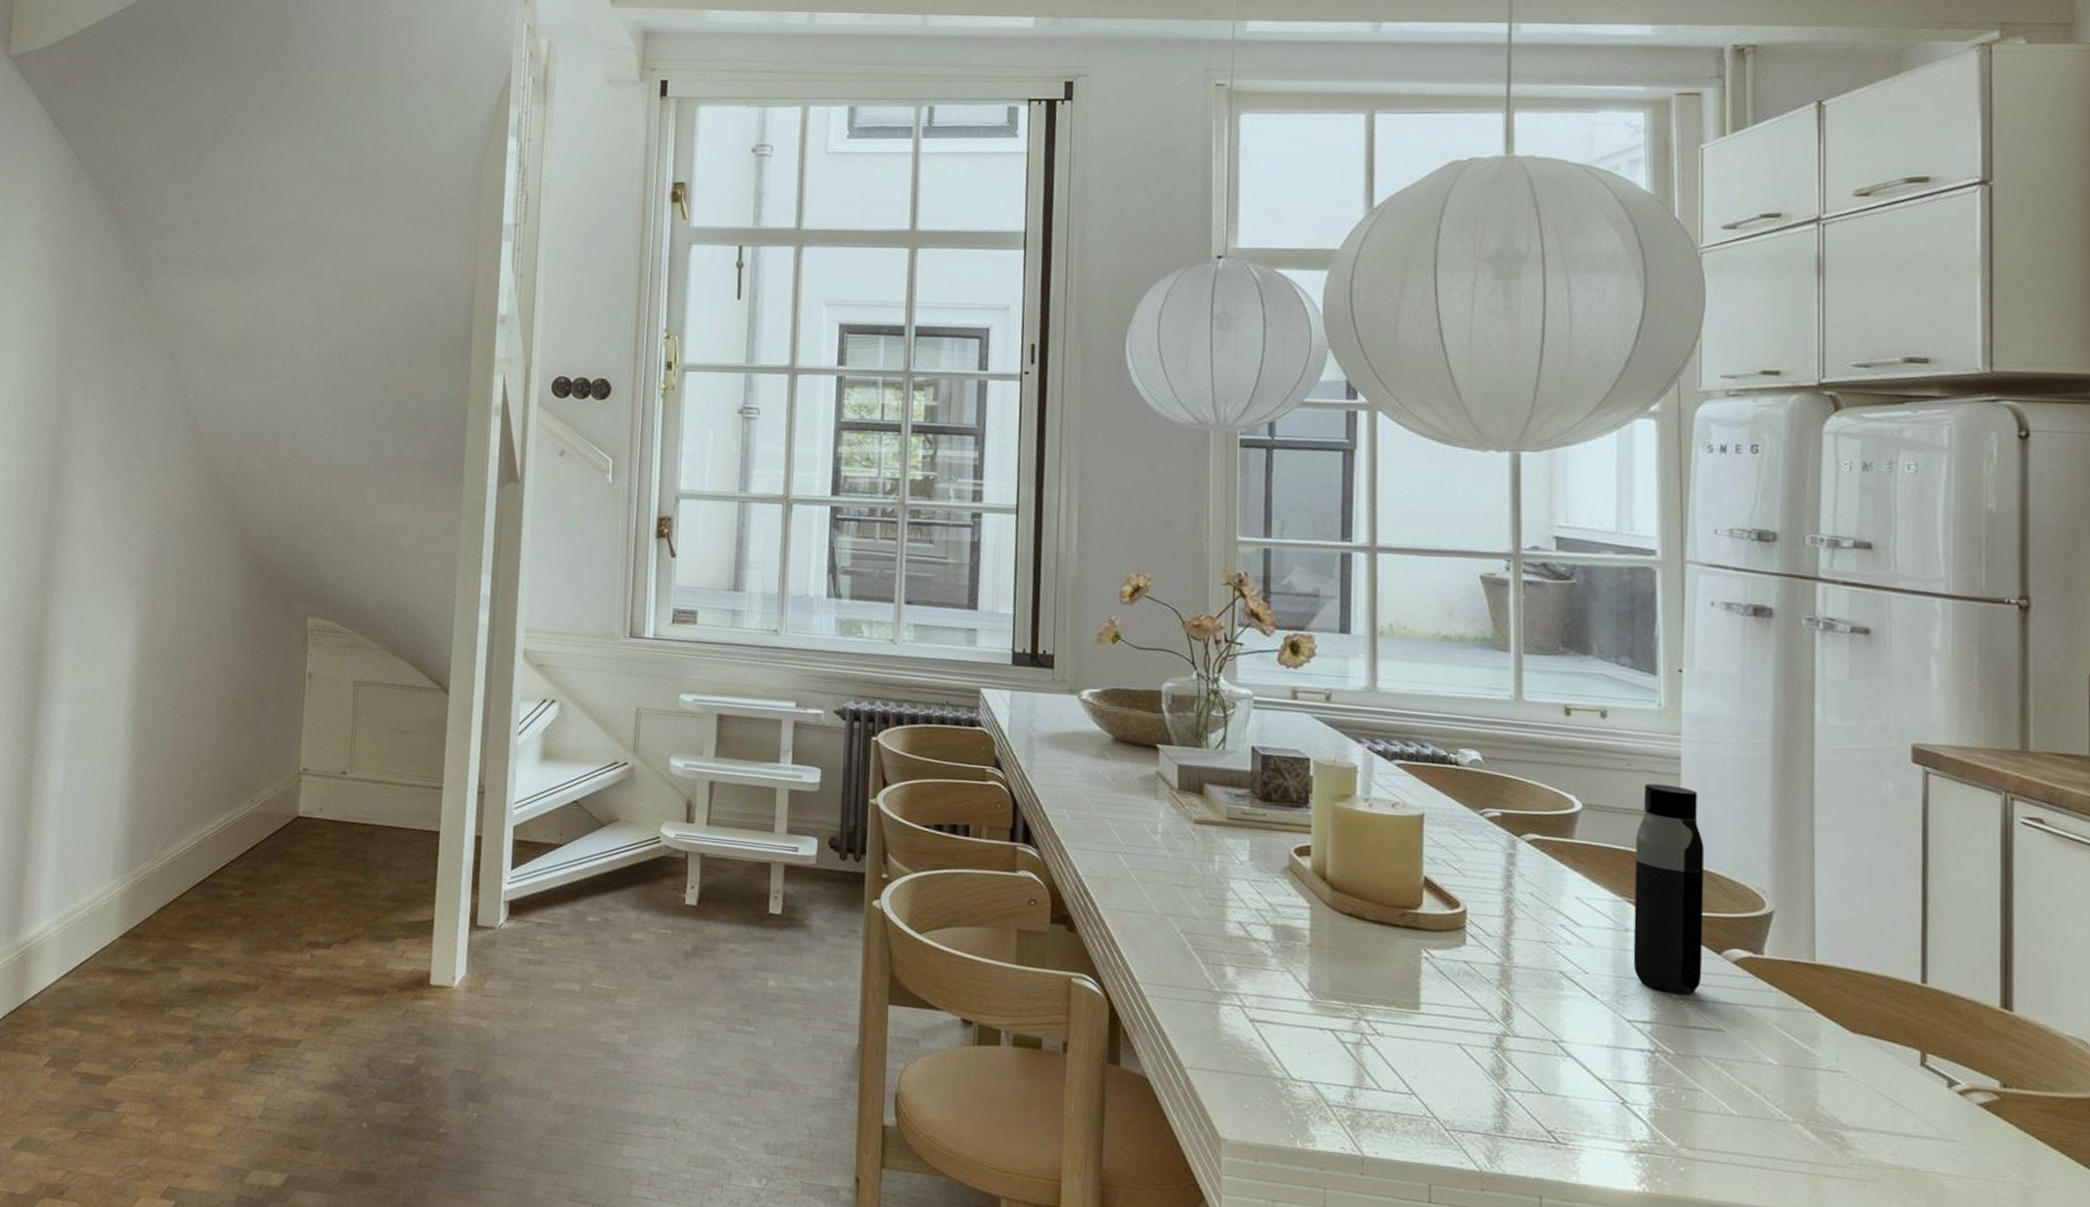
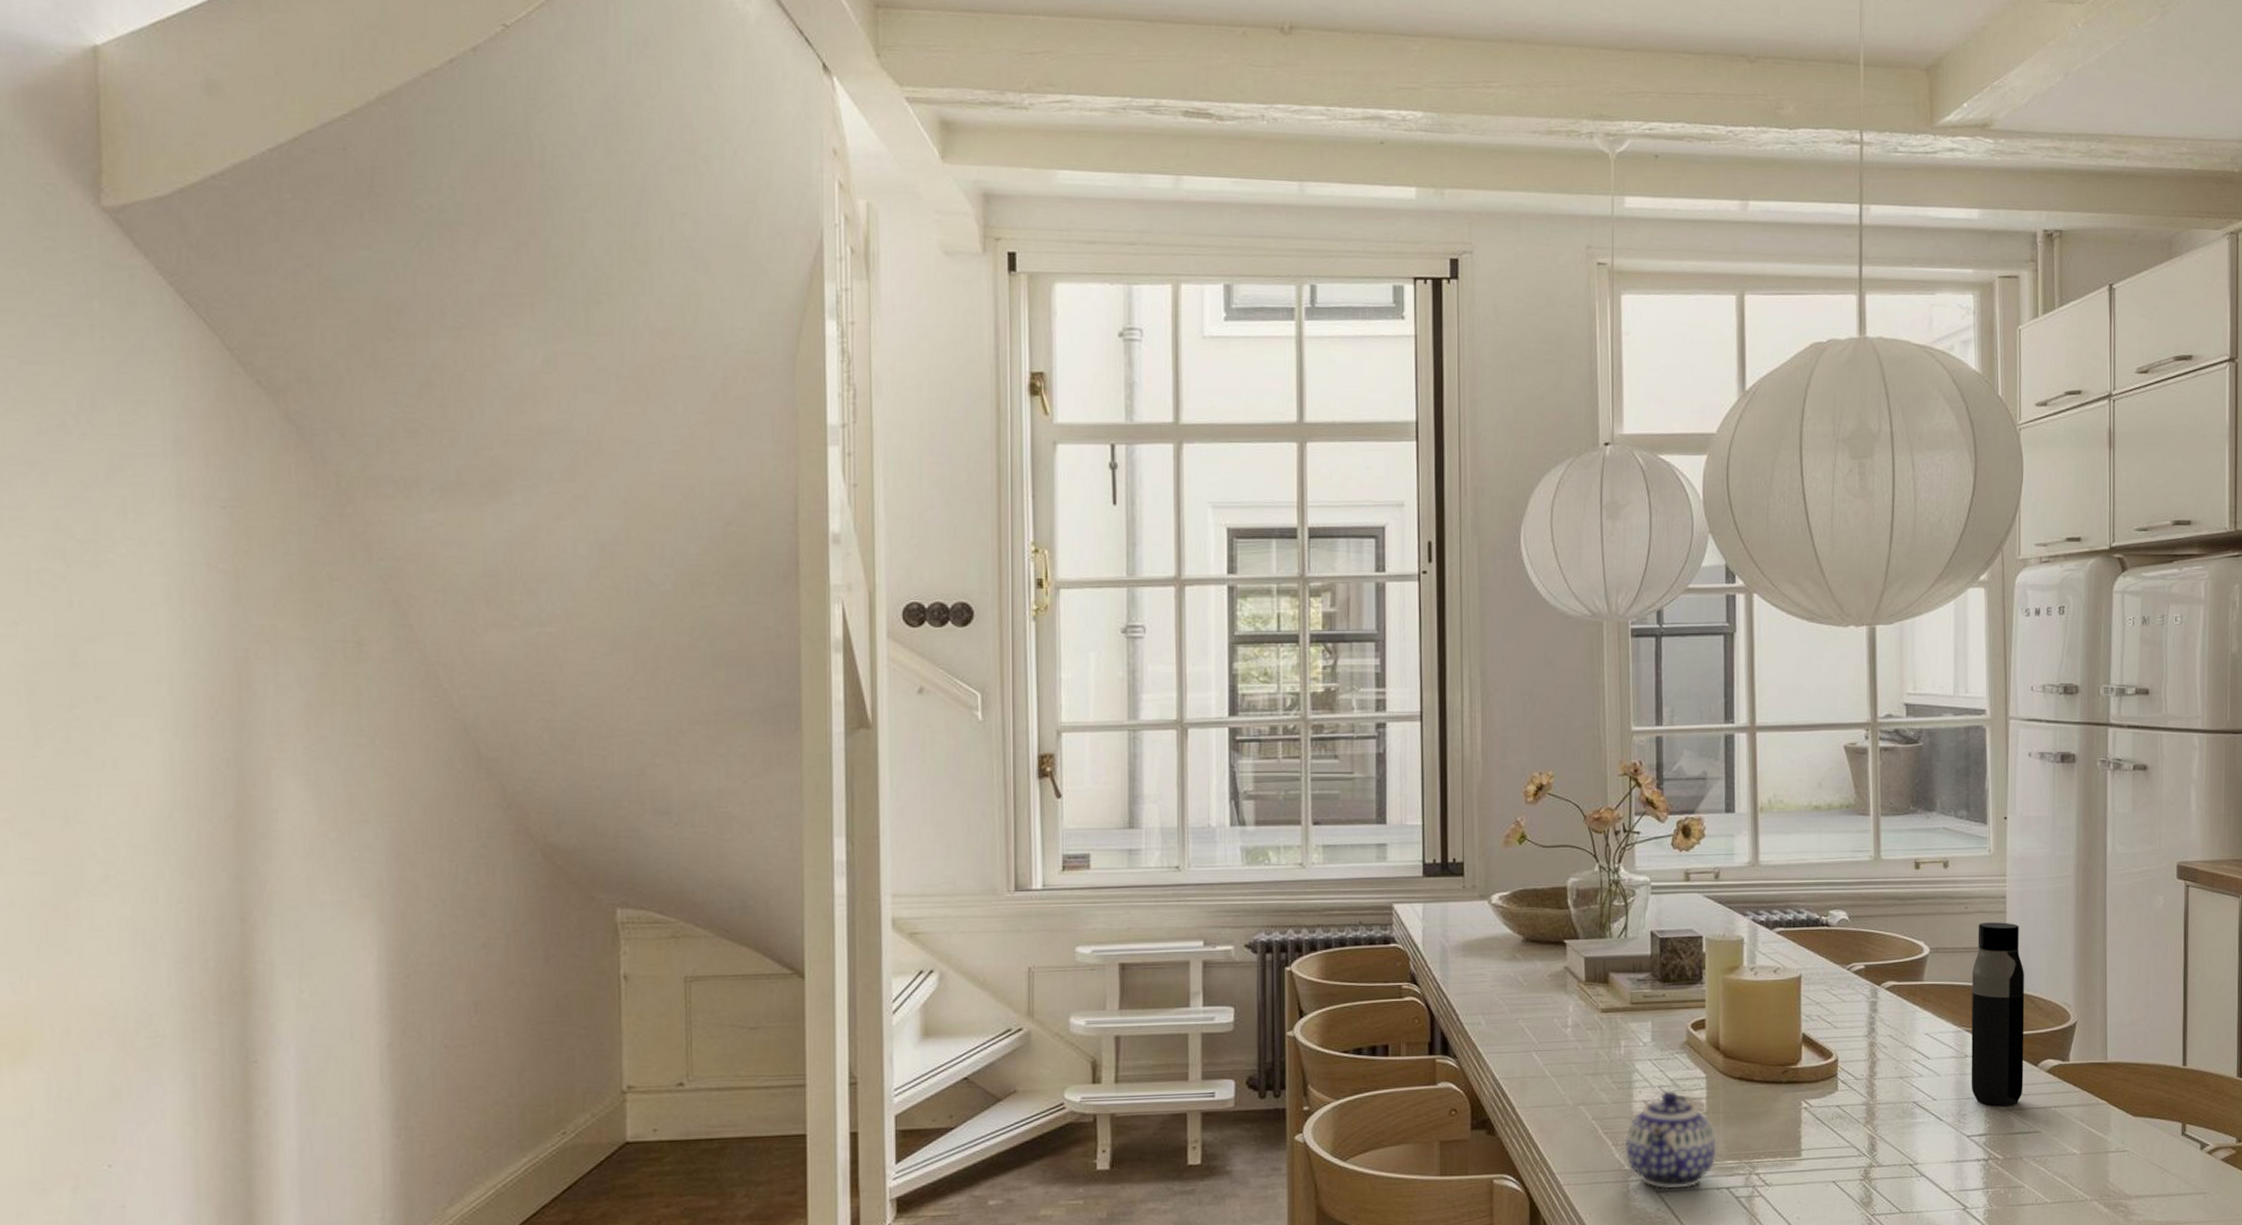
teapot: none [1215,915,1320,1022] -> present [1624,1091,1716,1189]

